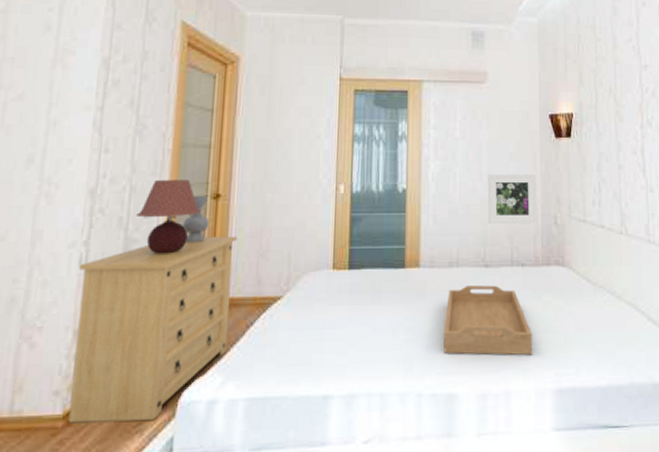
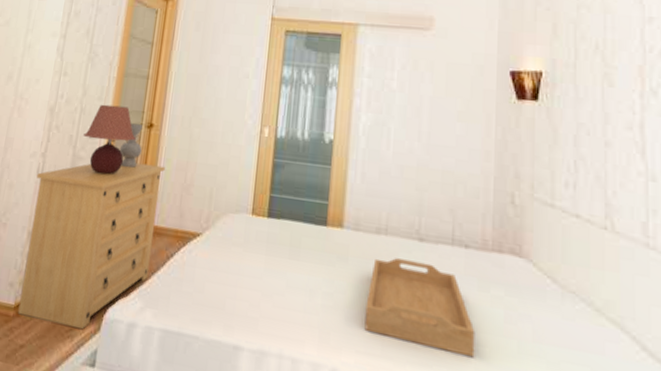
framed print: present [487,174,537,224] -> none [425,134,490,199]

